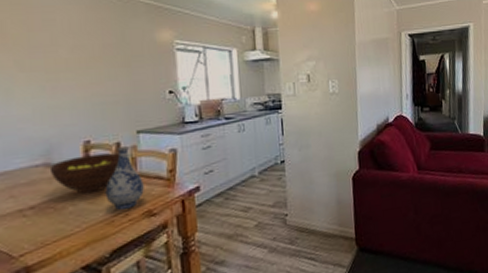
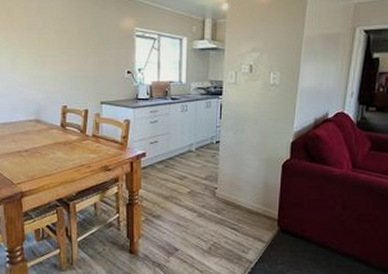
fruit bowl: present [49,152,121,194] -> none [38,117,88,146]
vase: present [105,146,144,210] -> none [75,113,103,162]

